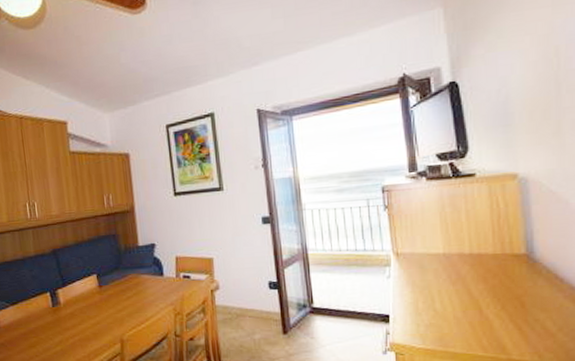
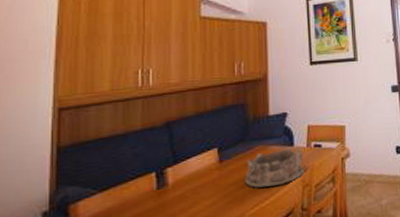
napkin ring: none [121,277,175,313] -> present [245,147,305,189]

